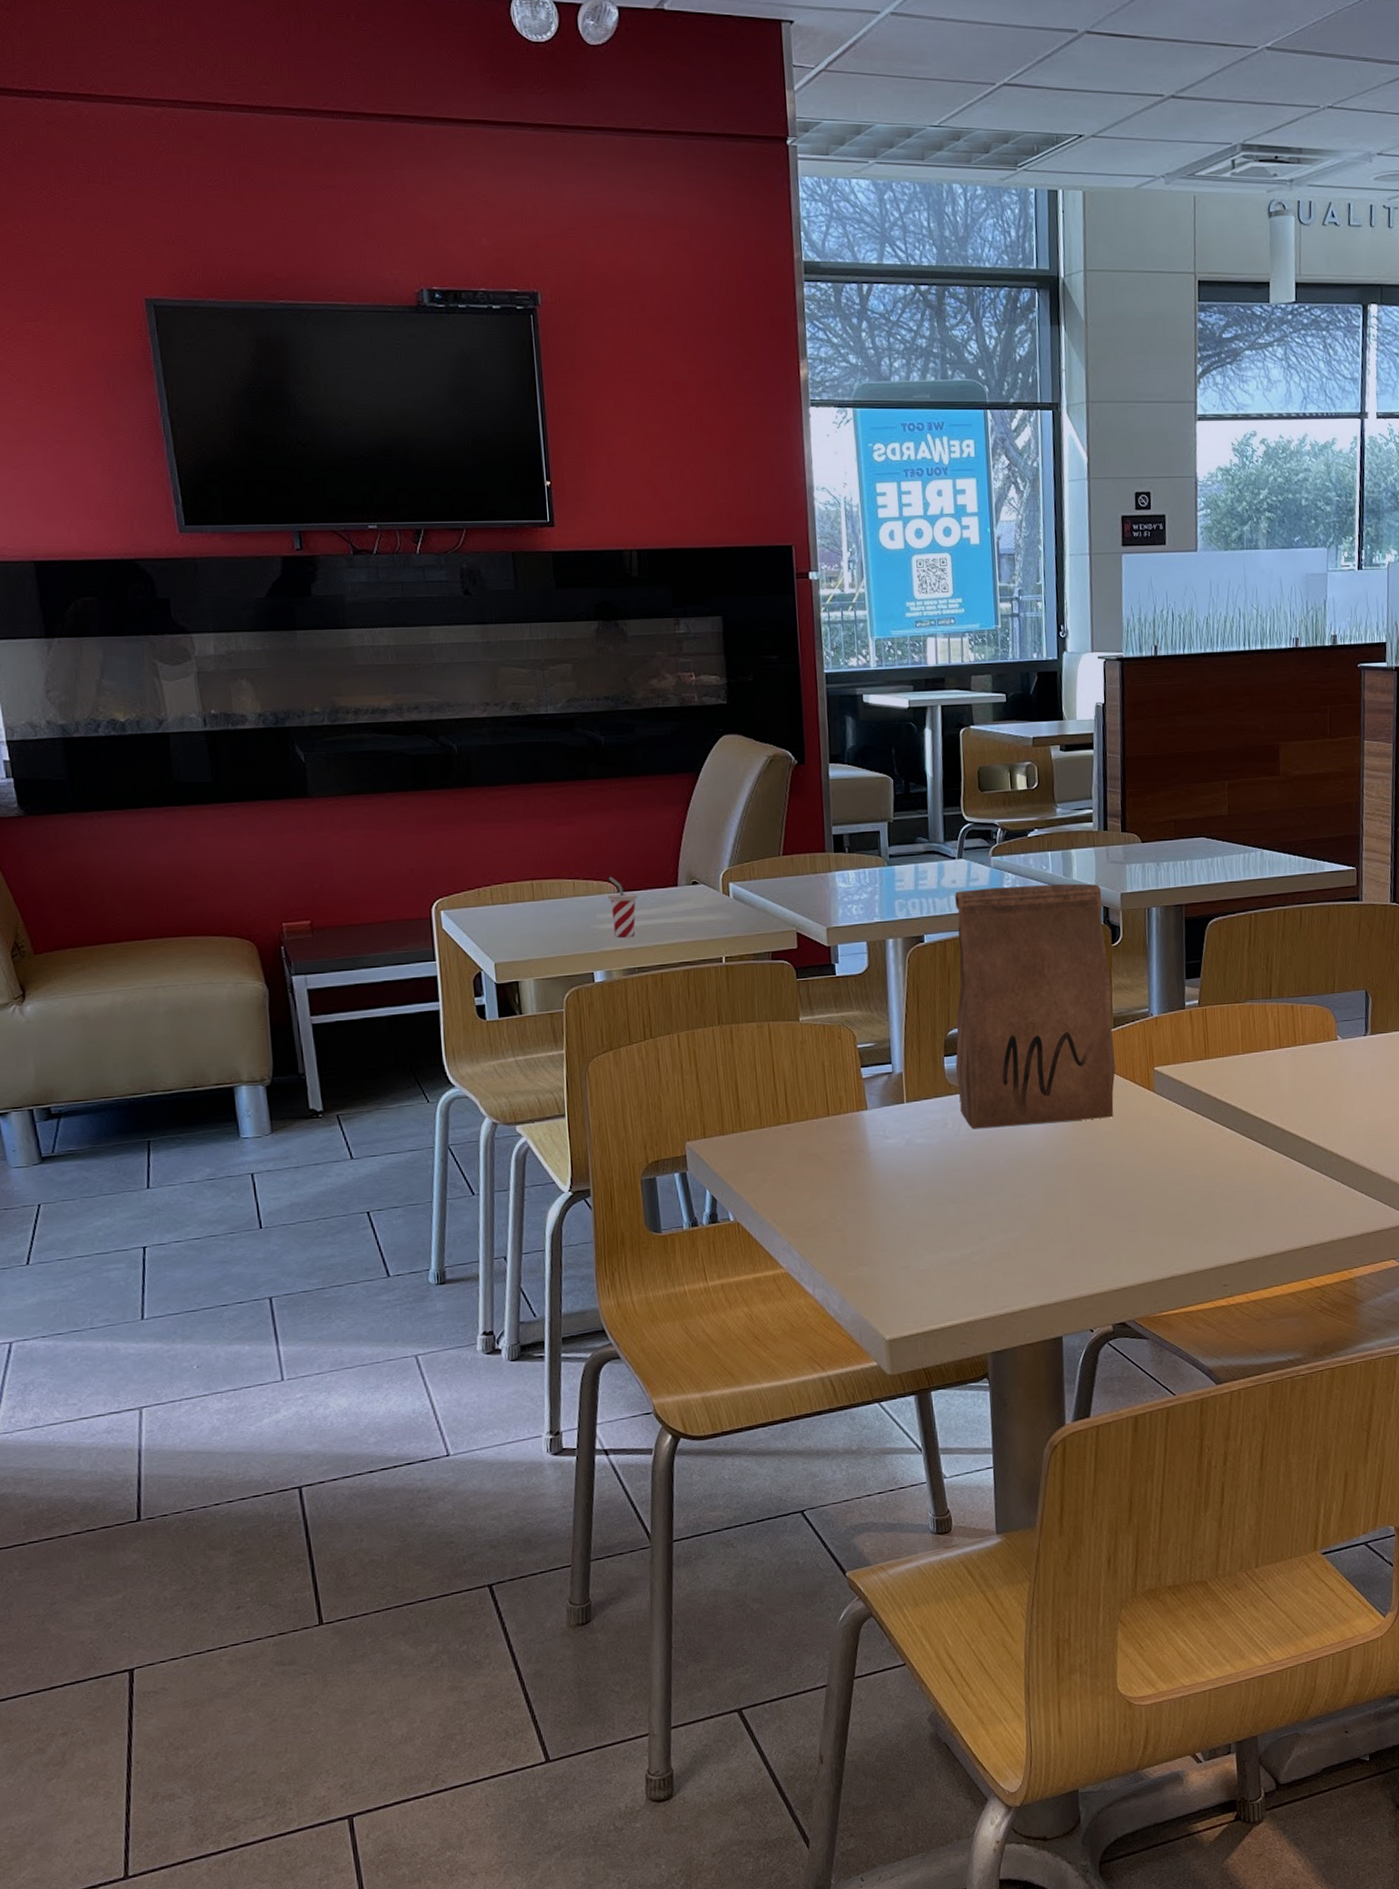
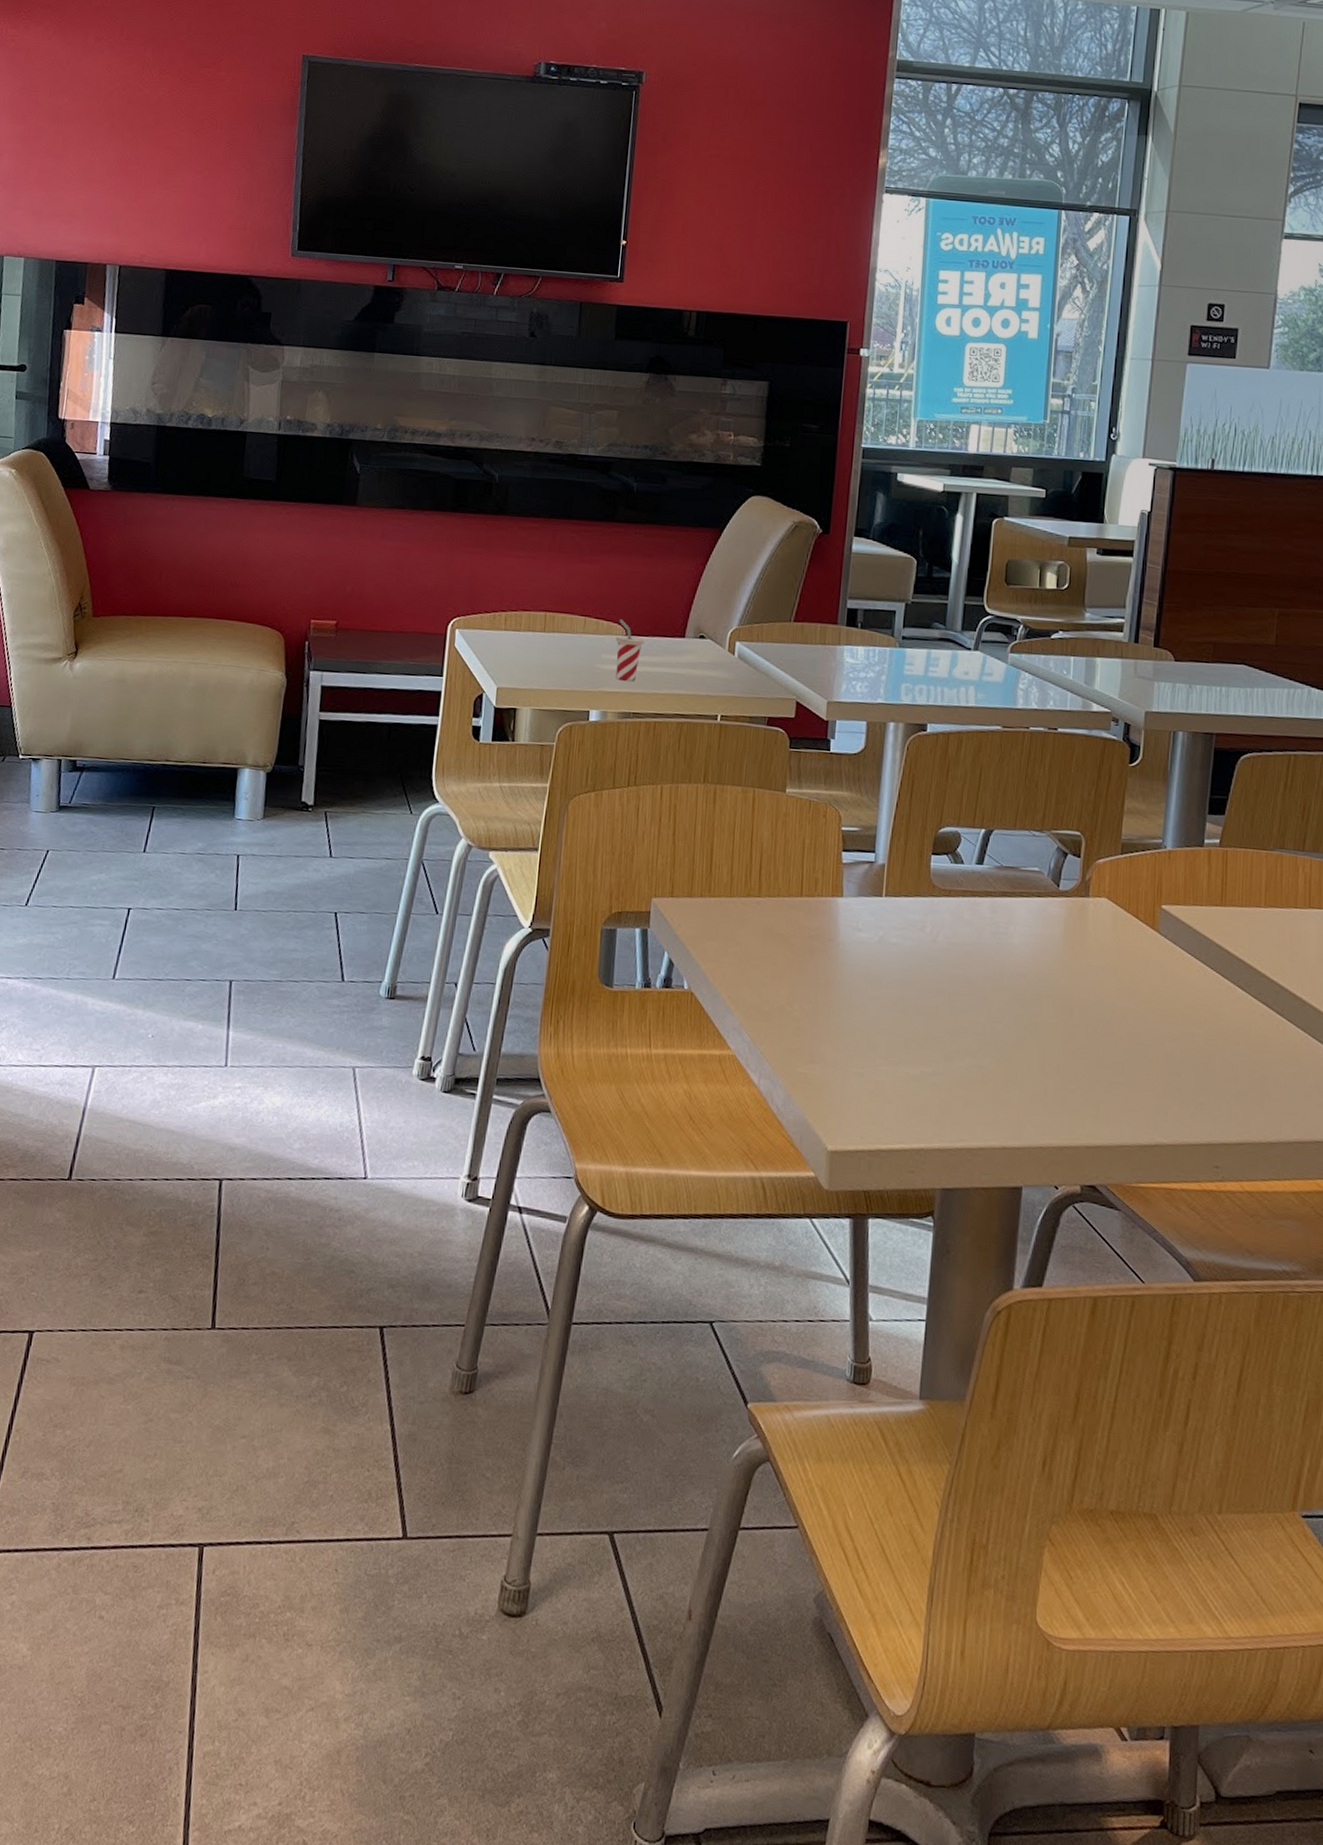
paper bag: present [955,883,1116,1128] -> none [941,683,1124,952]

